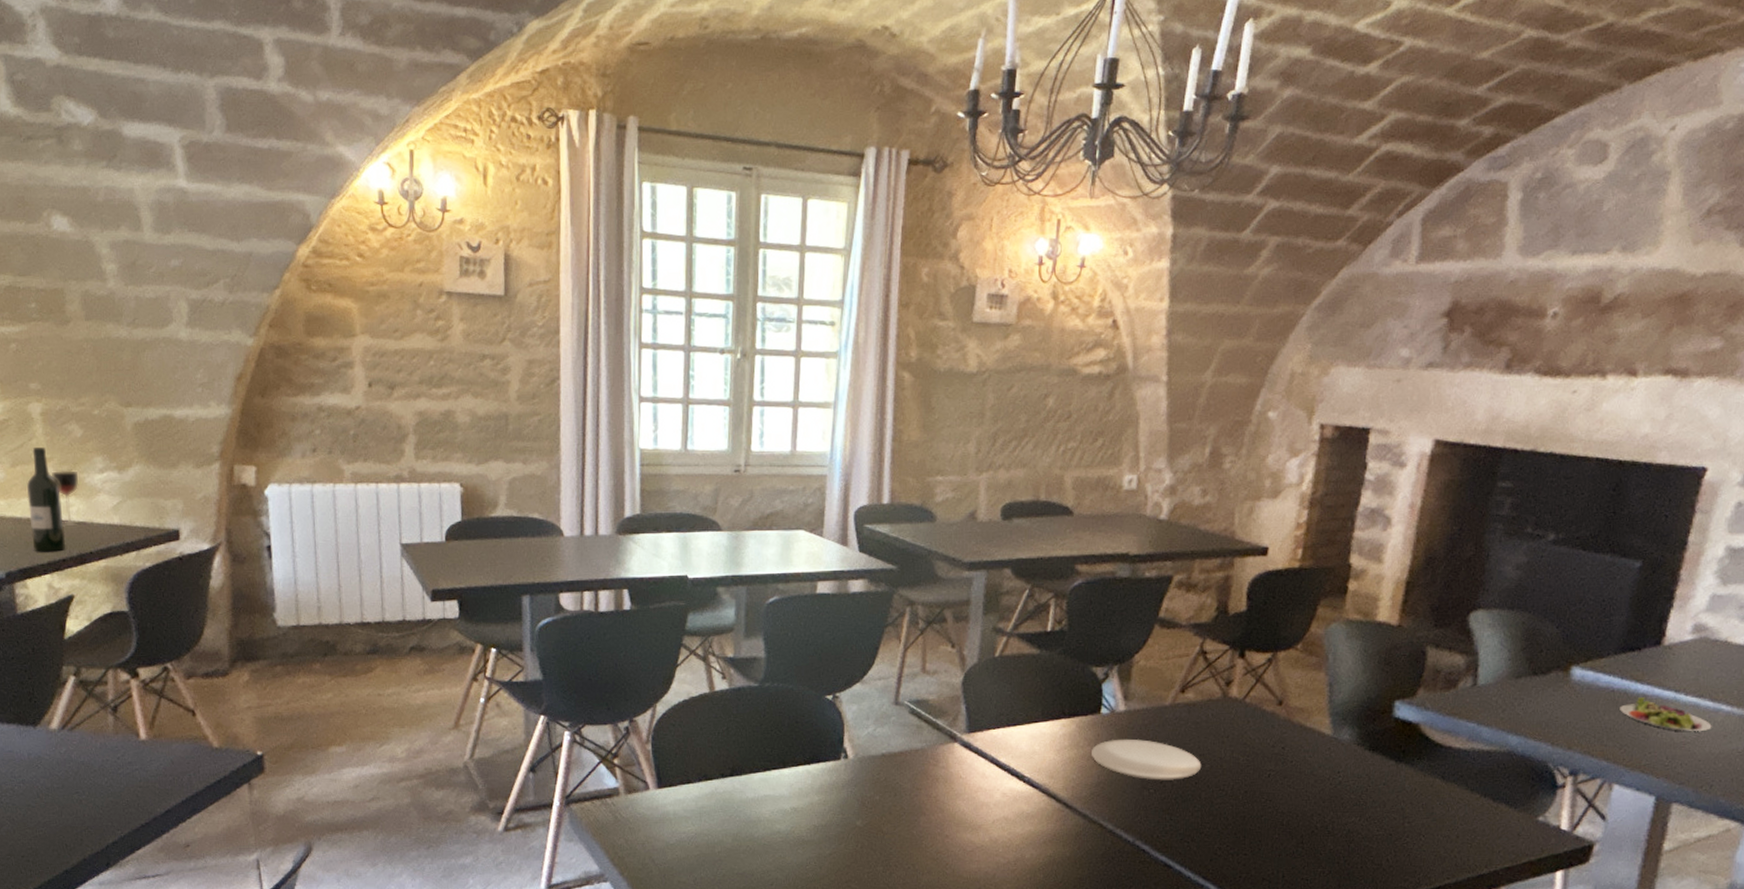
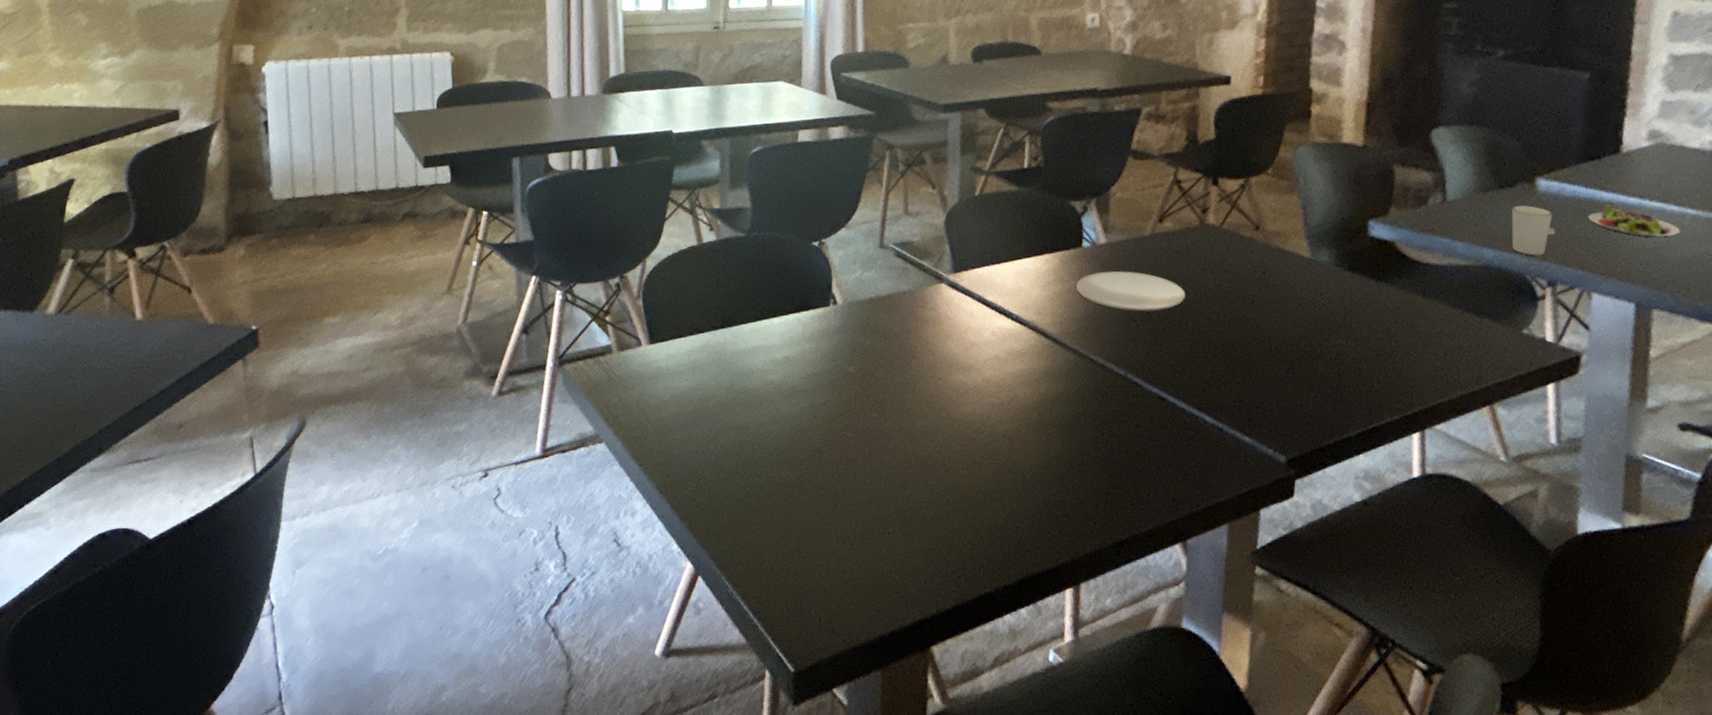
wine bottle: present [26,446,65,552] -> none [32,36,68,138]
wineglass: present [51,469,81,526] -> none [56,57,83,111]
cup: none [1538,693,1585,745] -> present [1511,204,1556,256]

